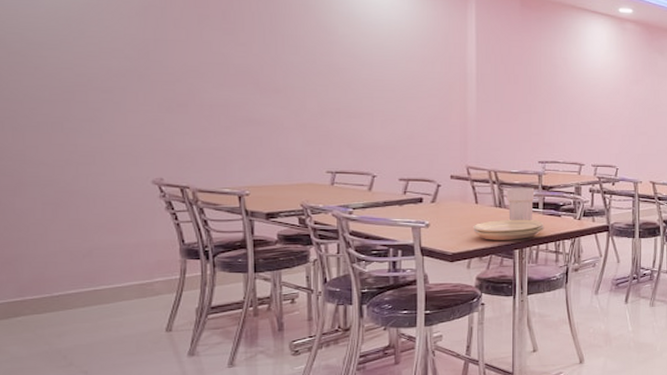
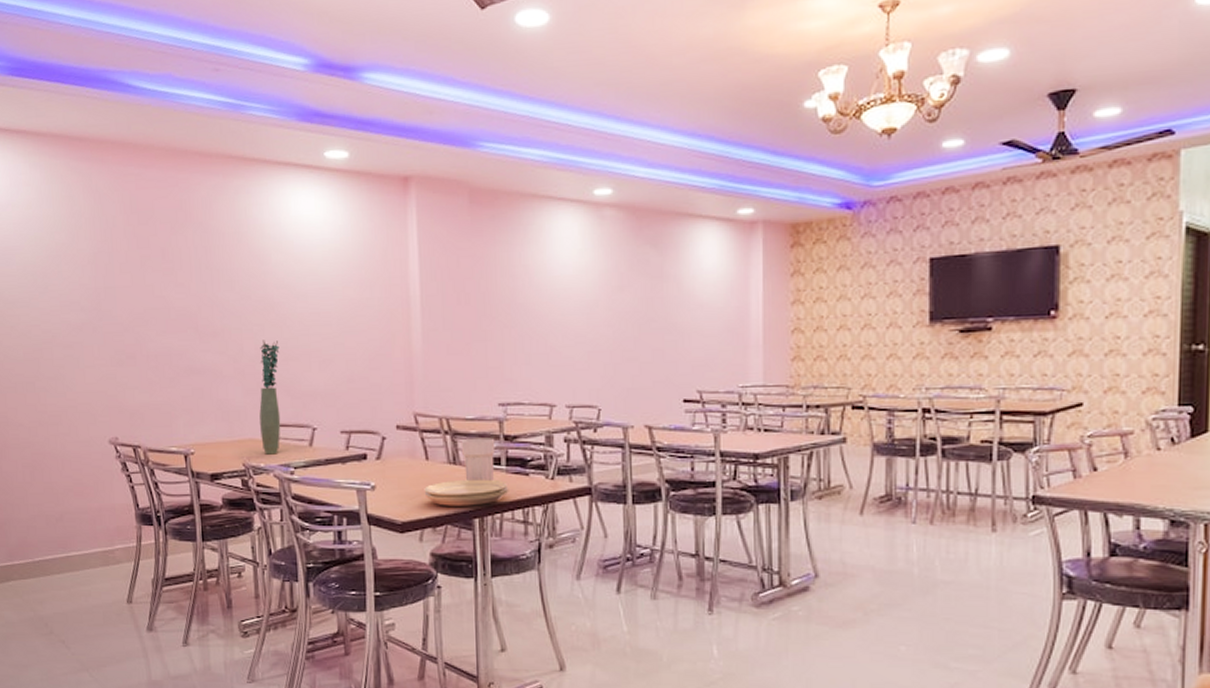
vase: none [320,99,343,197] -> present [259,340,281,455]

